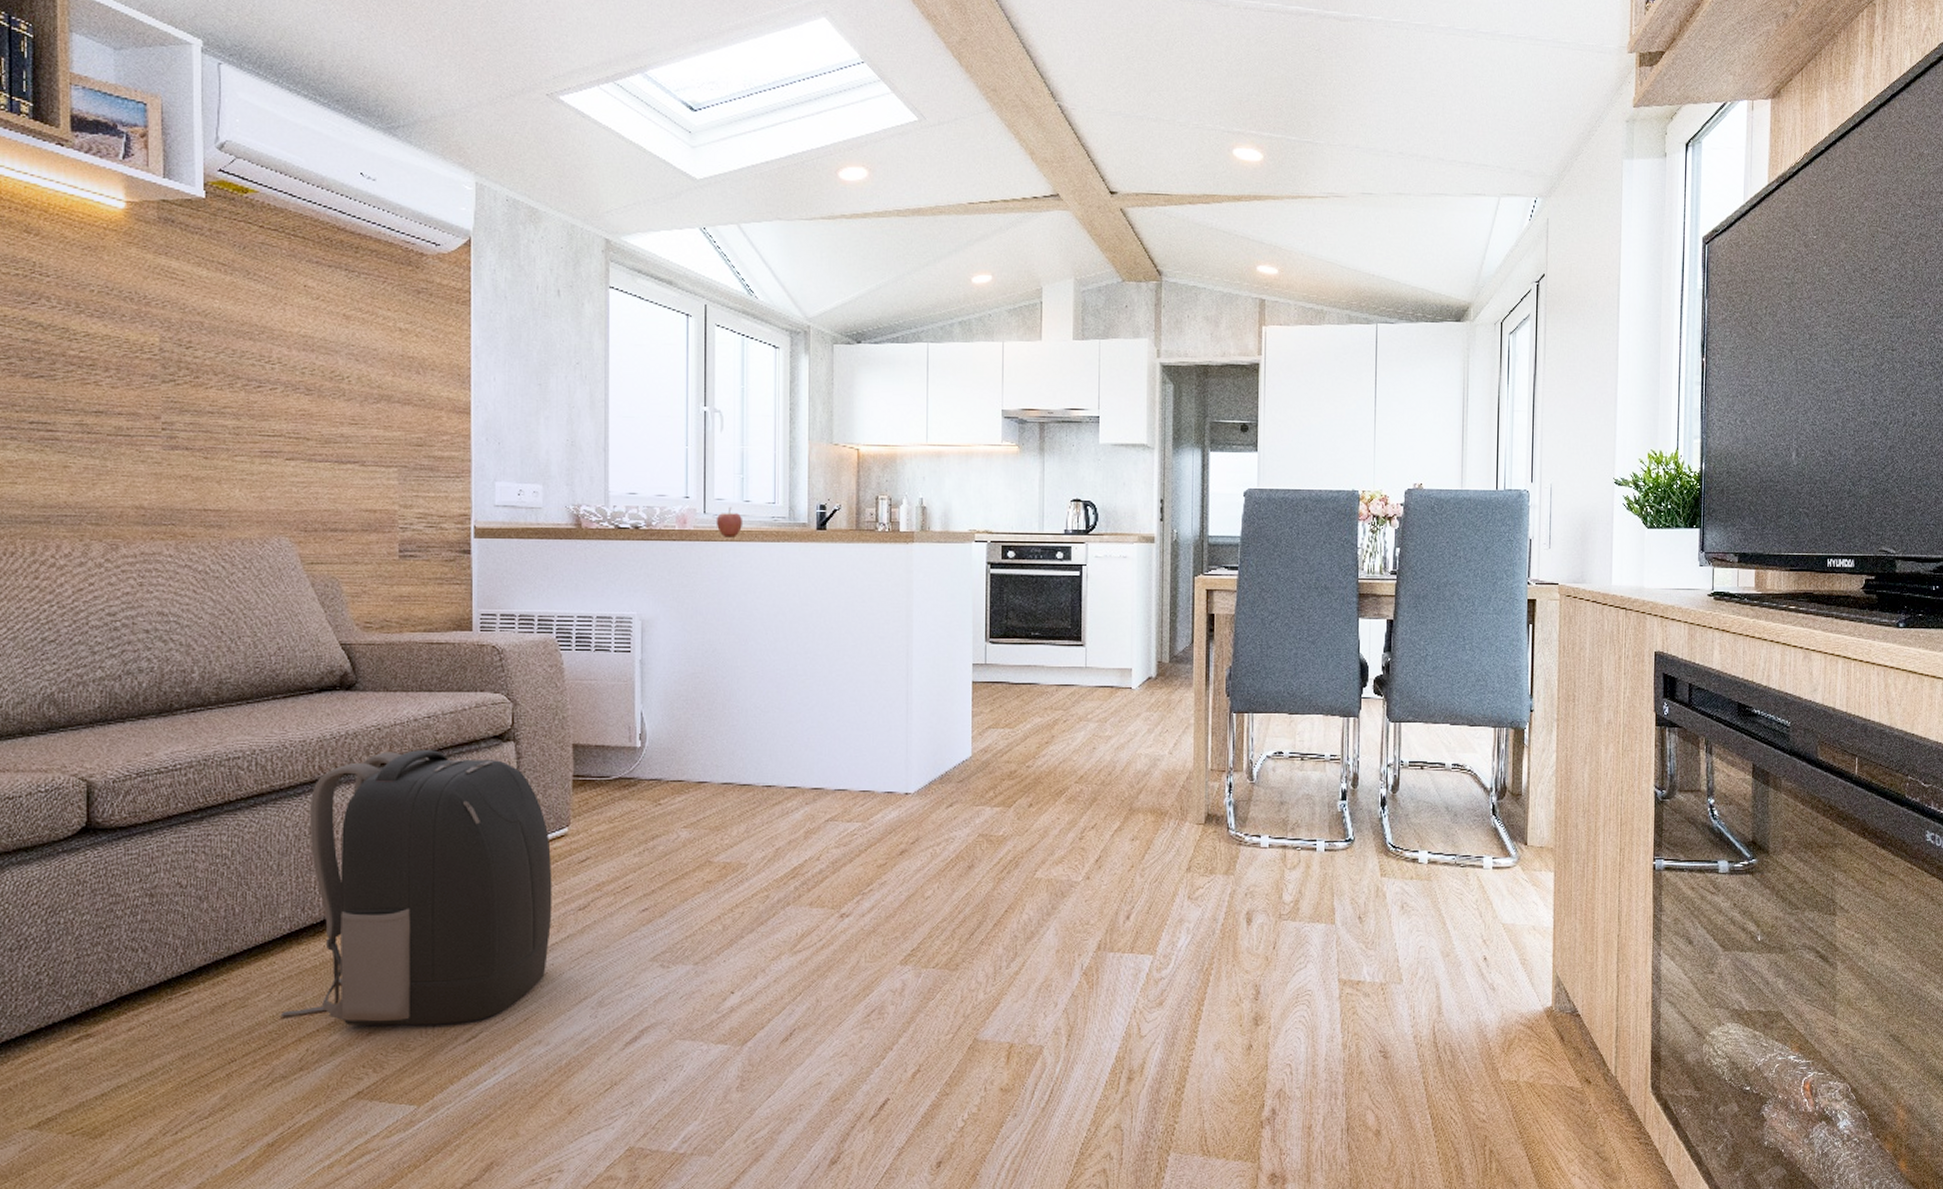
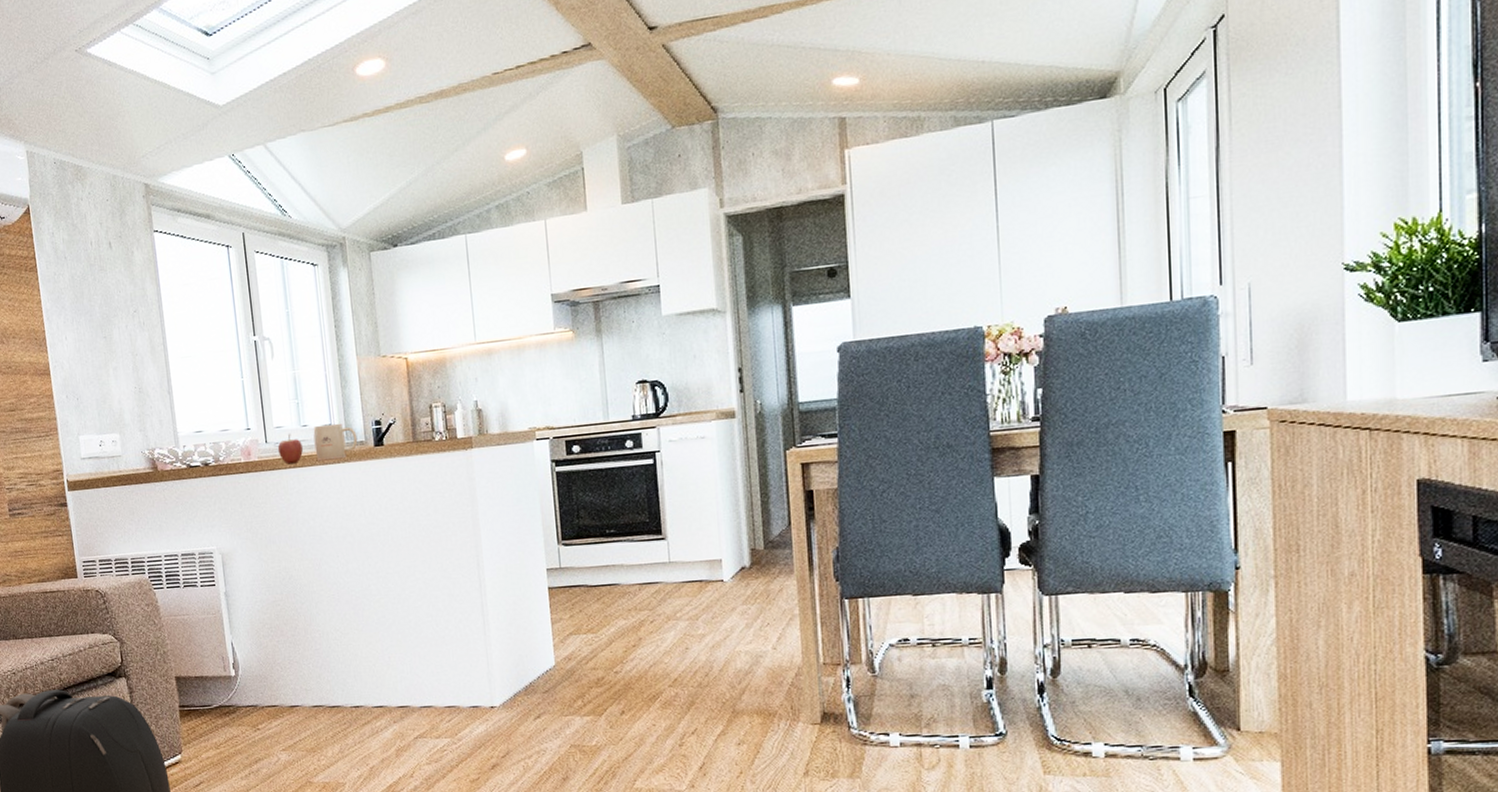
mug: none [755,502,800,538] -> present [313,423,358,461]

